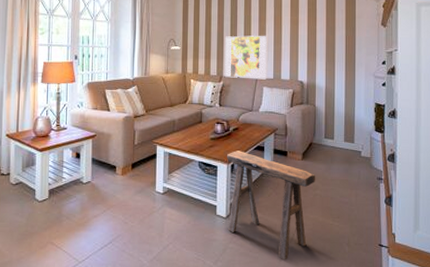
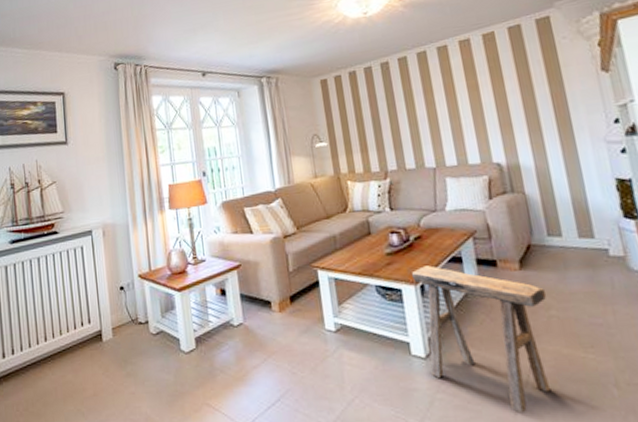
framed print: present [224,35,267,80] -> none [382,110,448,173]

